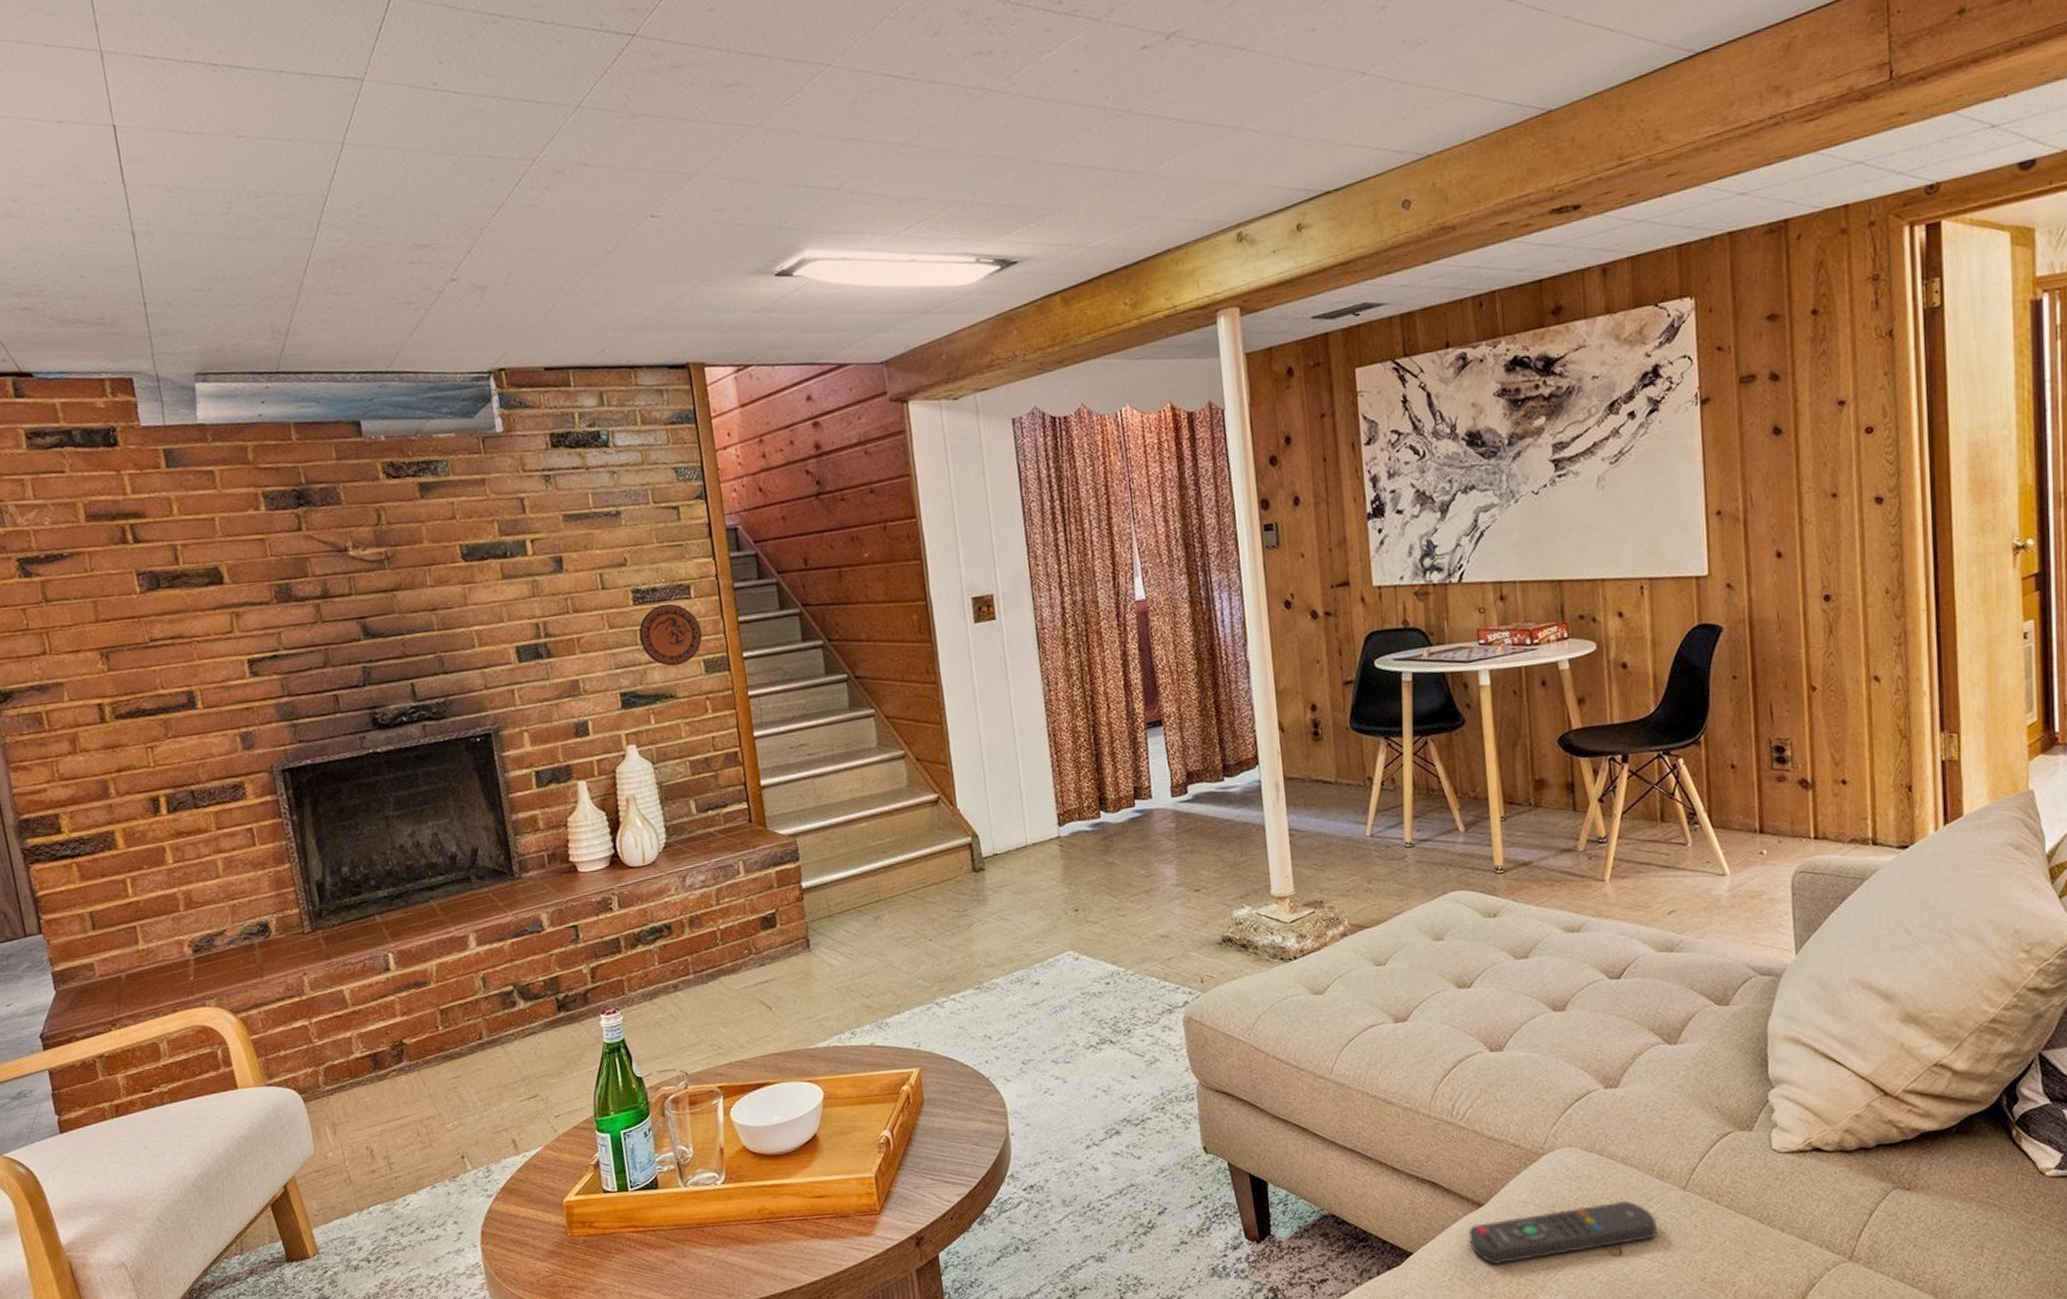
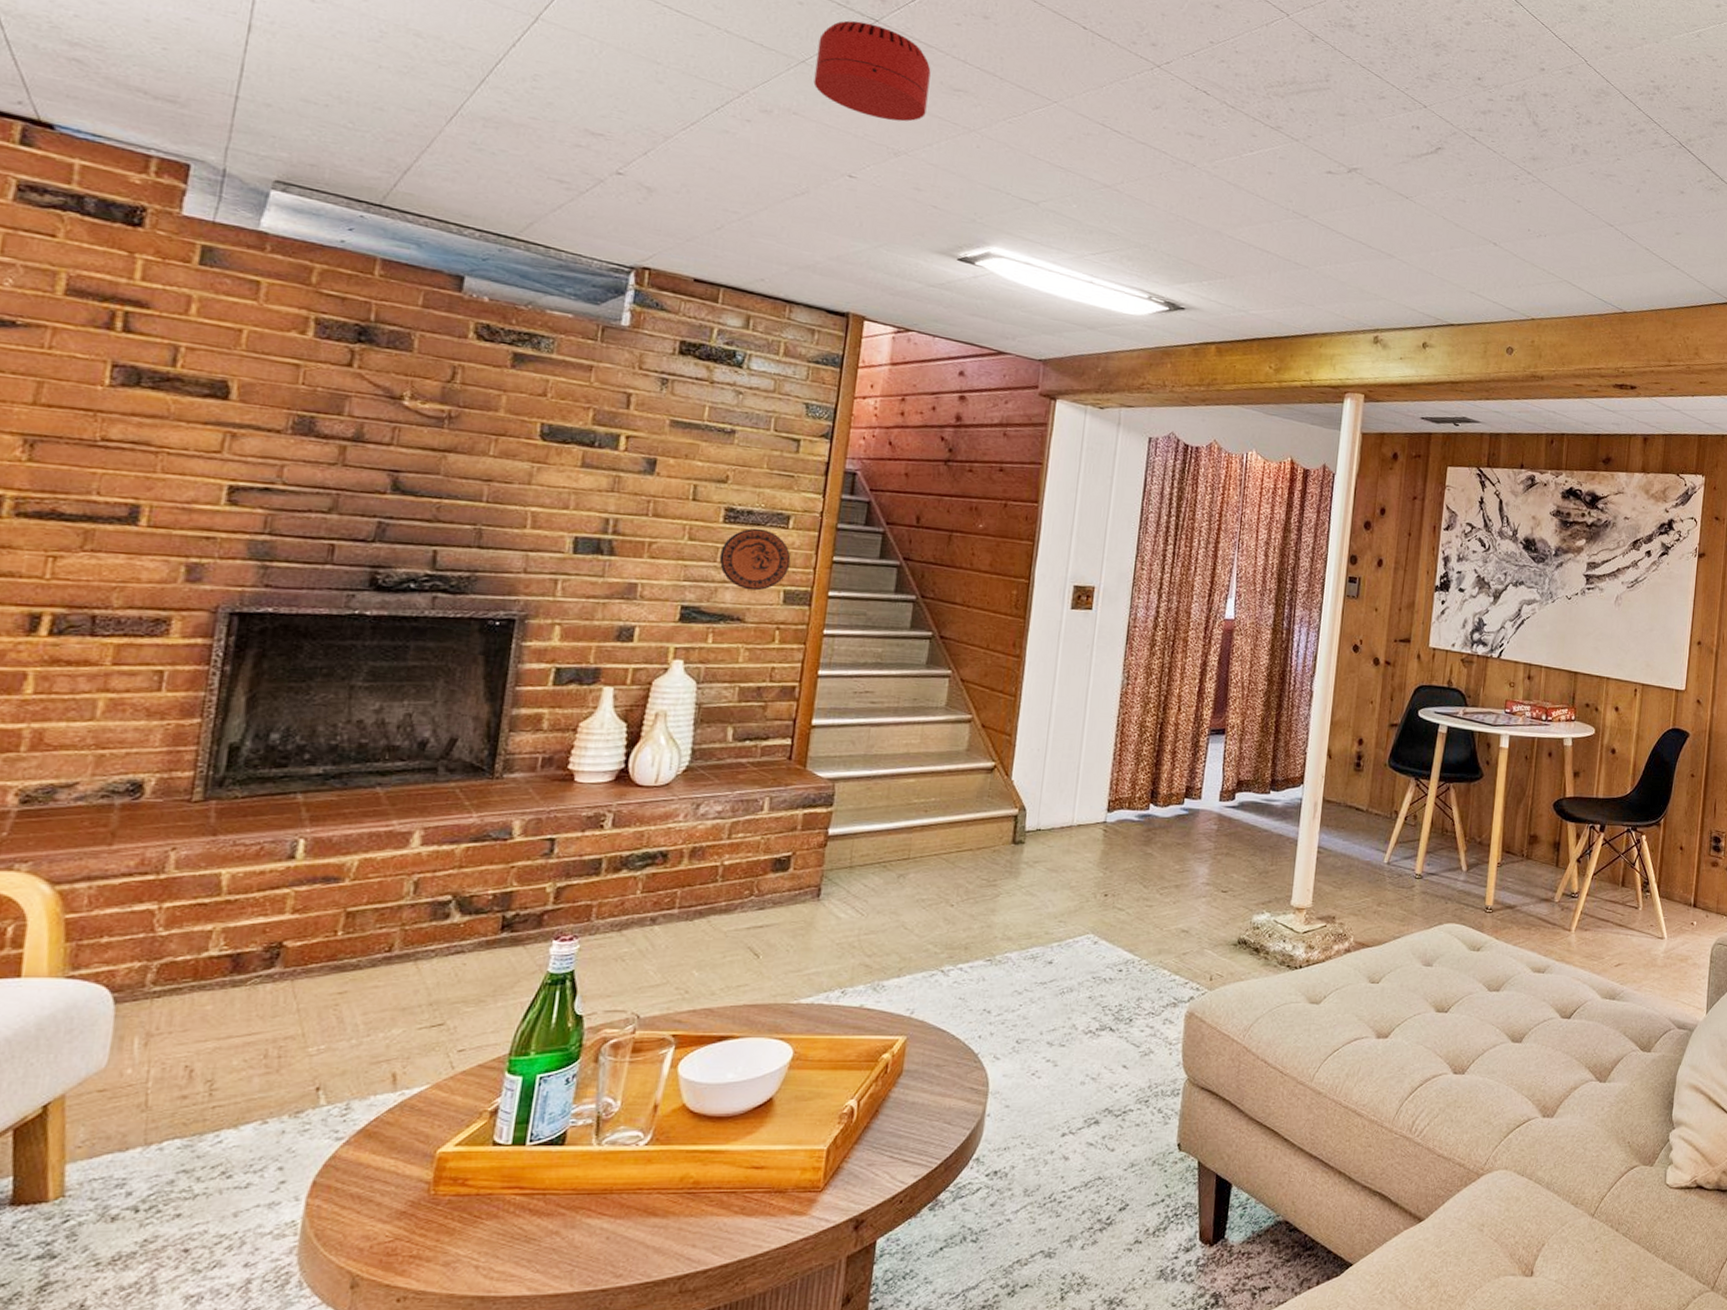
smoke detector: none [586,40,706,145] -> present [813,20,931,122]
remote control: present [1468,1201,1658,1264] -> none [1405,1224,1566,1279]

